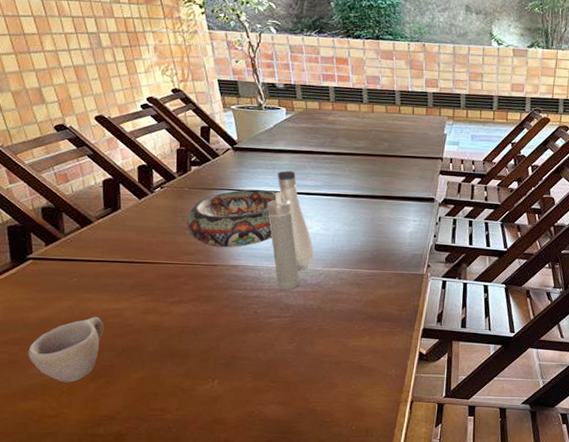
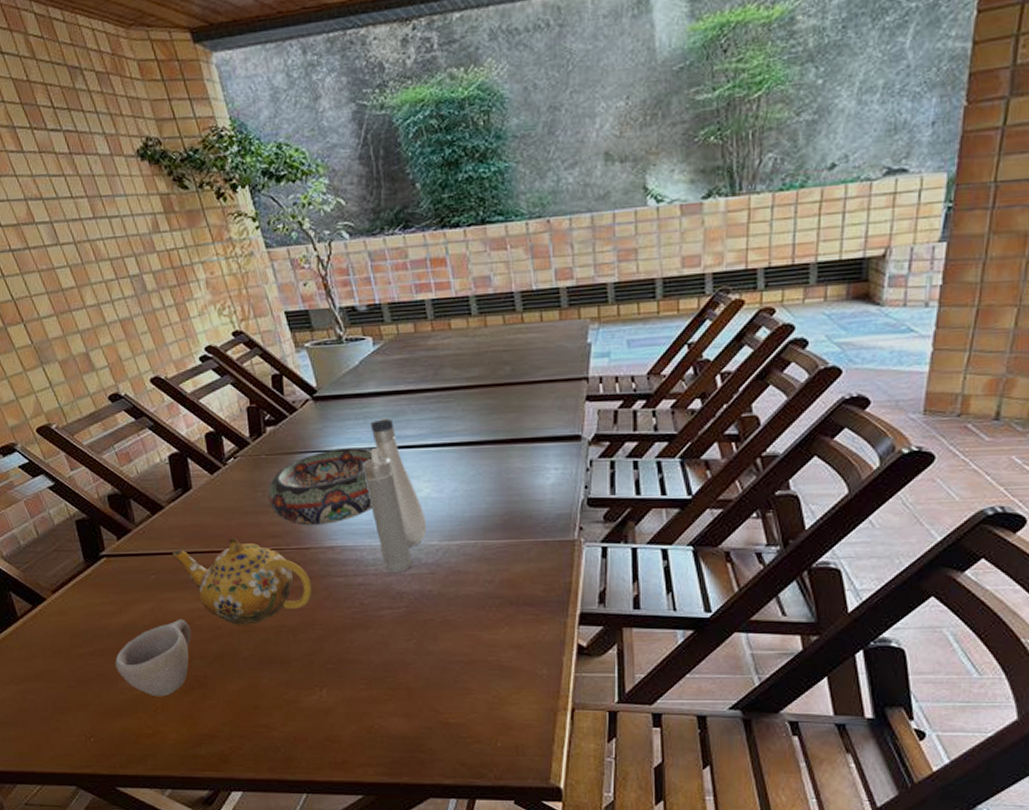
teapot: none [95,252,215,325] -> present [172,538,312,625]

